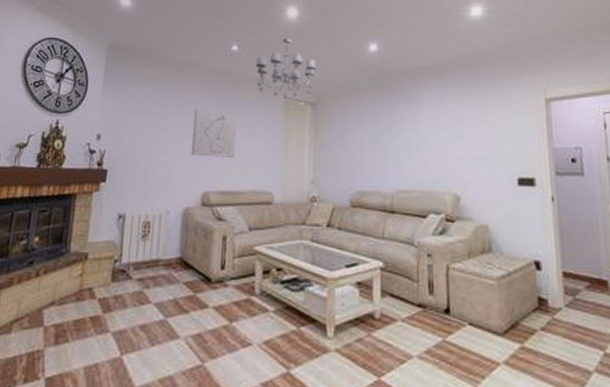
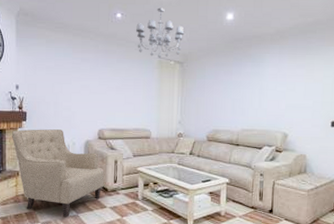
chair: none [84,192,208,322] -> present [12,129,104,217]
wall art: present [190,108,236,158] -> none [88,65,122,104]

